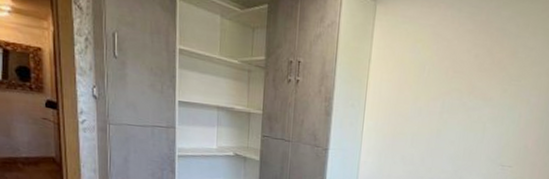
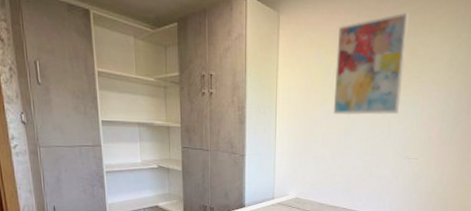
wall art: none [425,12,512,118] -> present [333,12,409,115]

